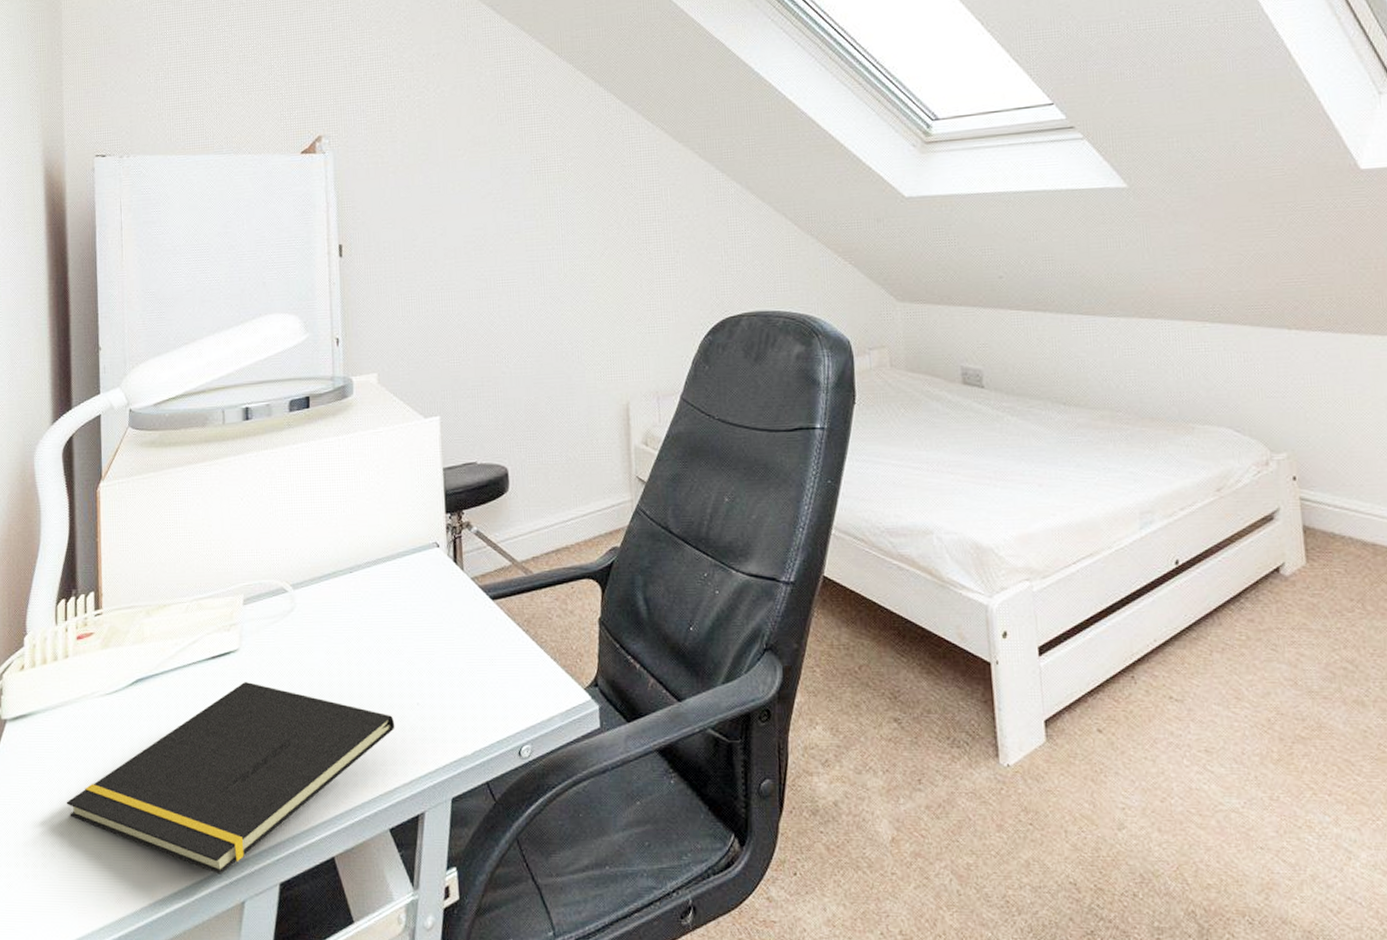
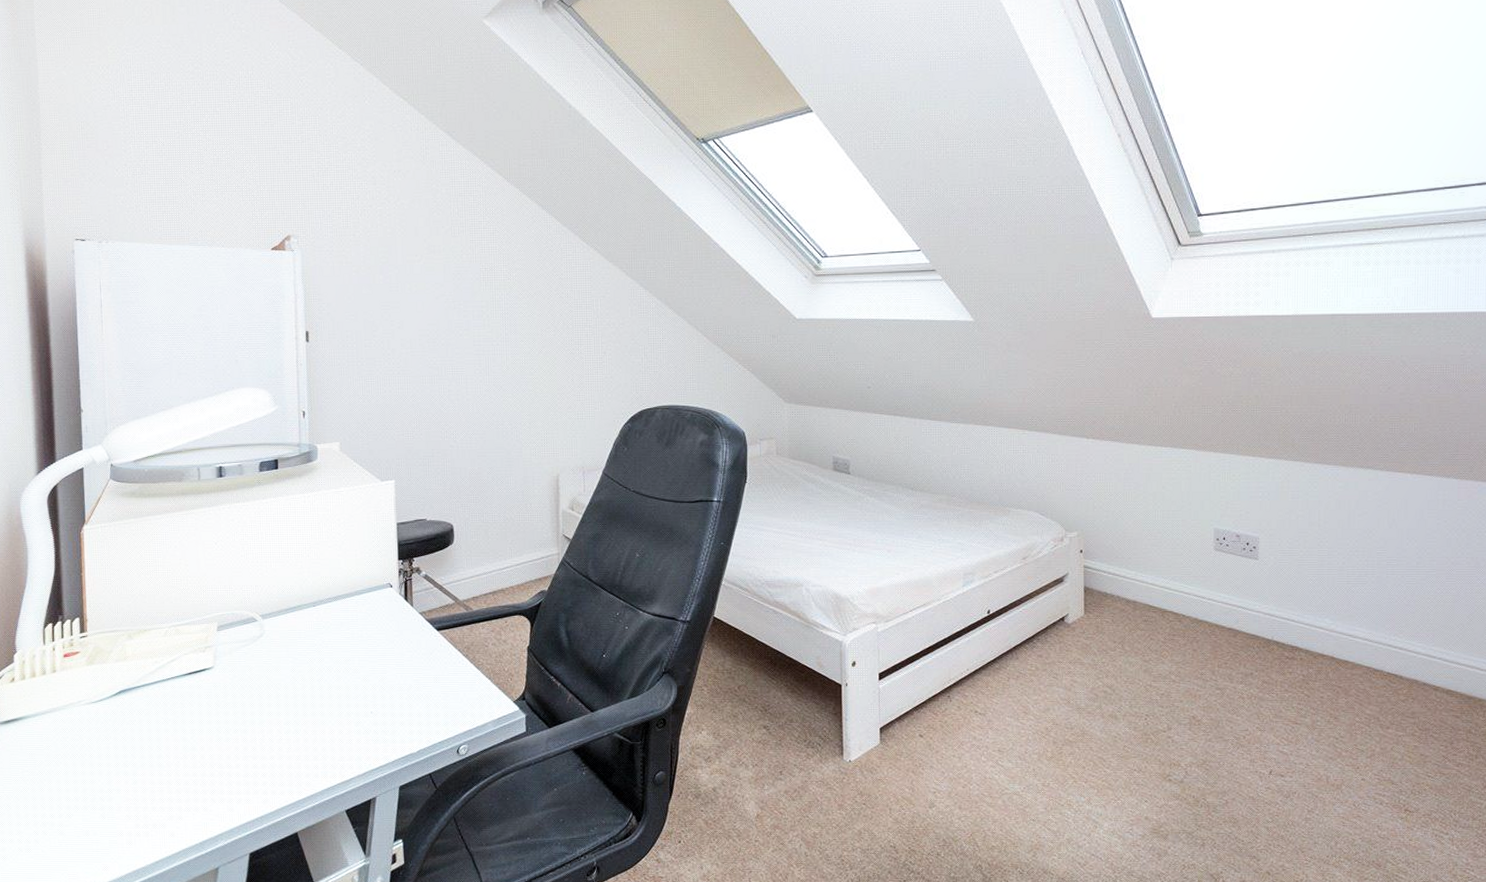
notepad: present [66,682,395,874] -> none [56,694,352,847]

